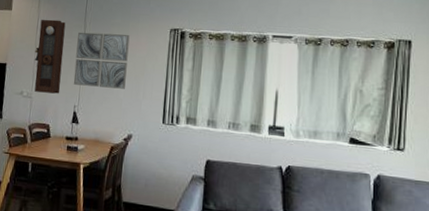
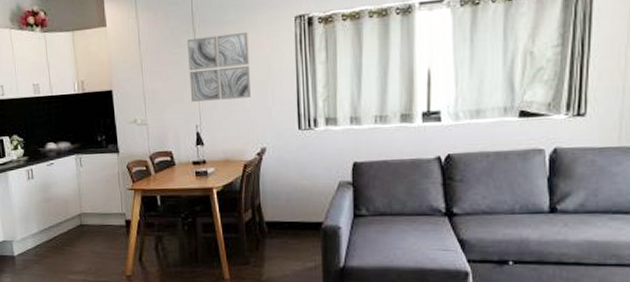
pendulum clock: present [34,19,66,94] -> none [141,28,178,117]

